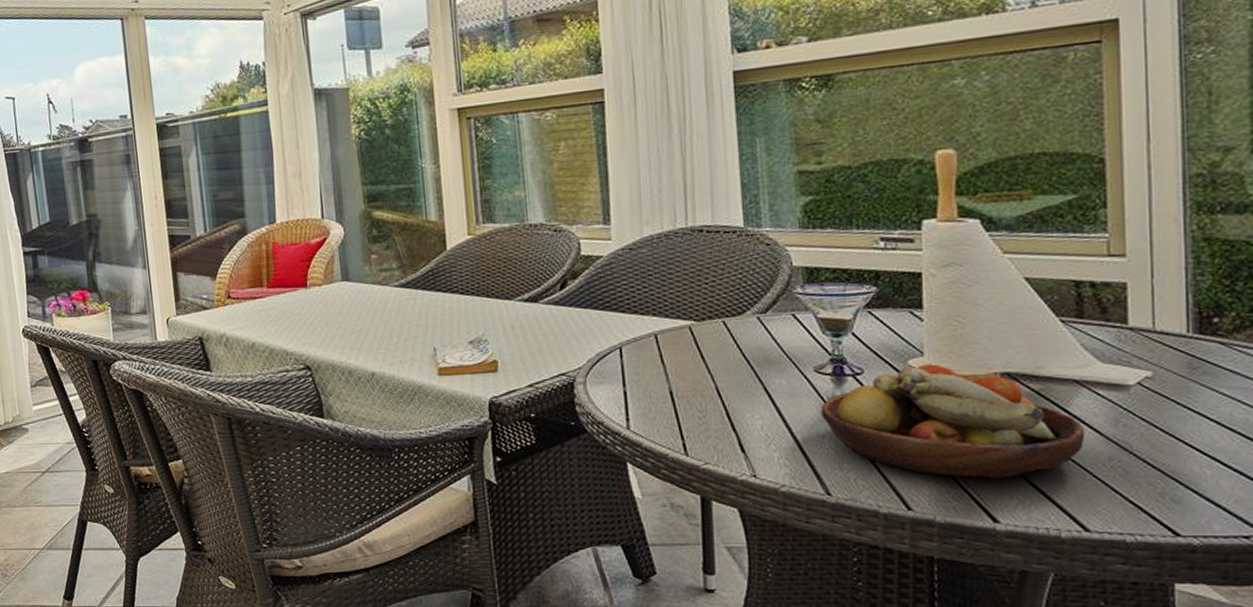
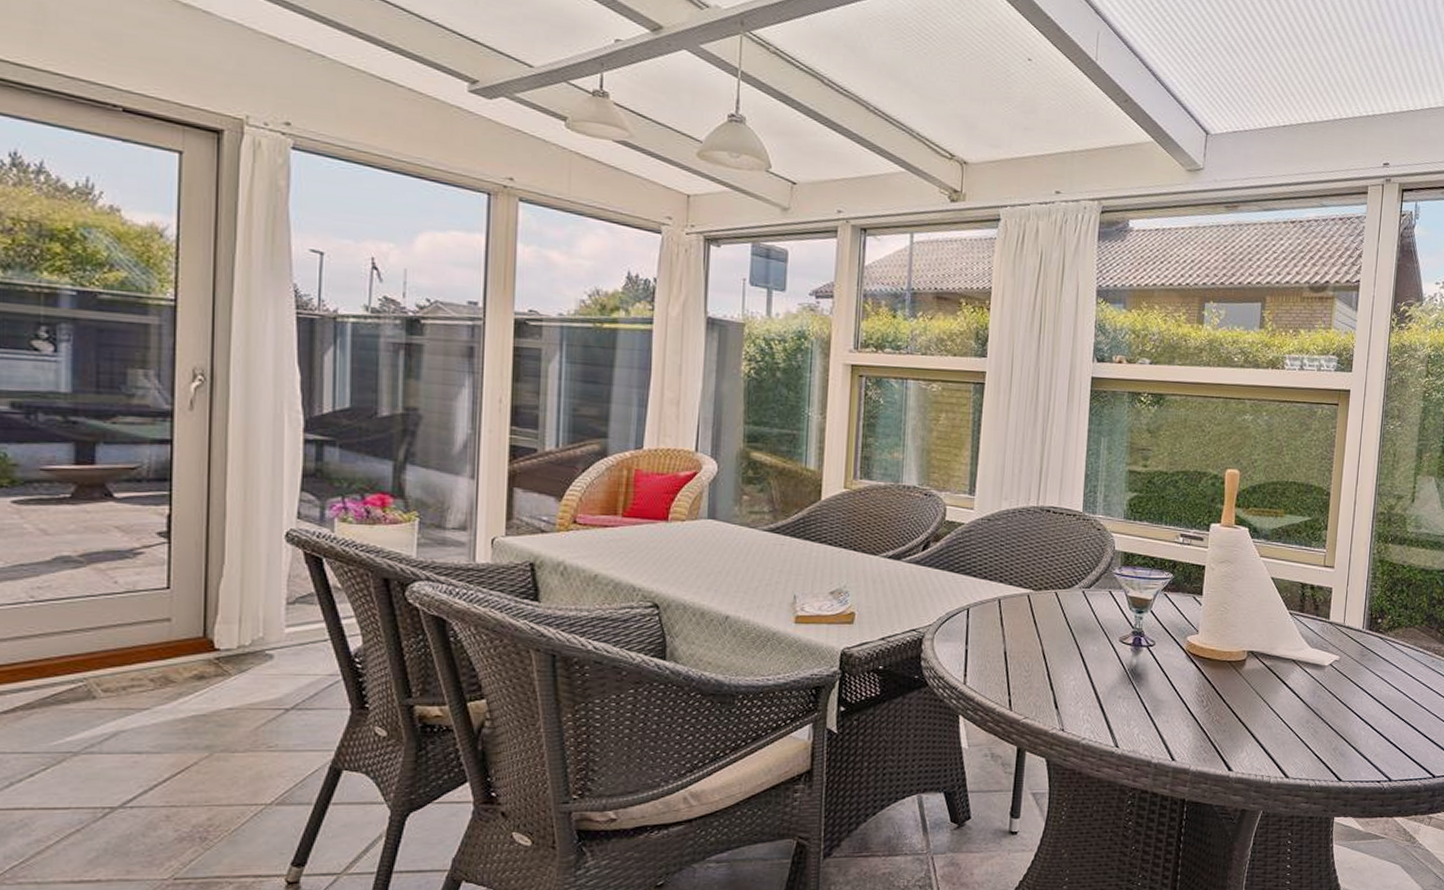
fruit bowl: present [820,364,1085,478] -> none [1120,641,1295,735]

